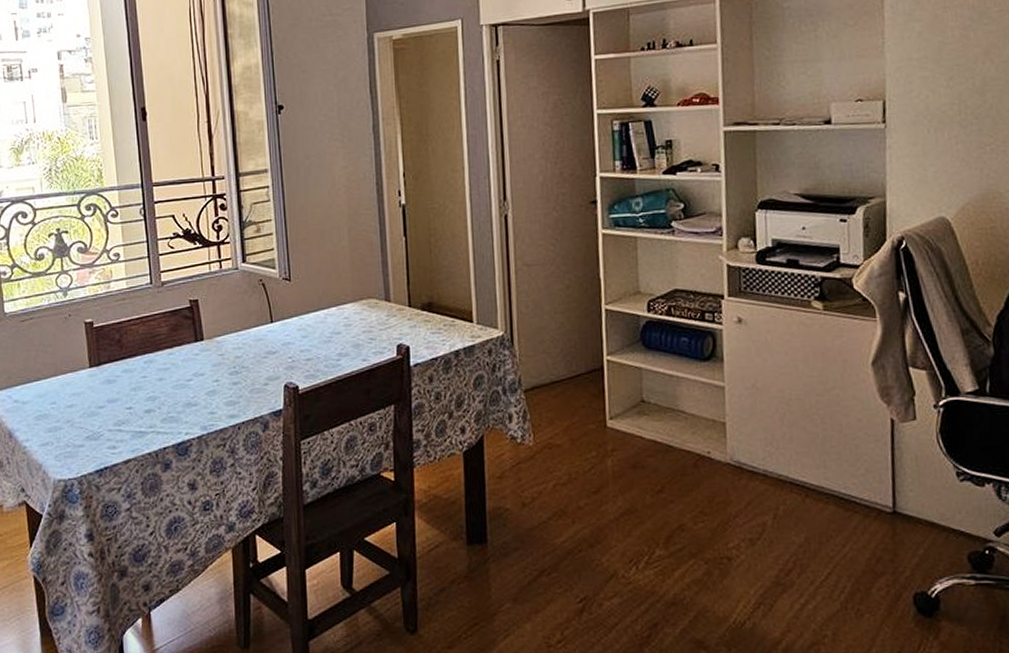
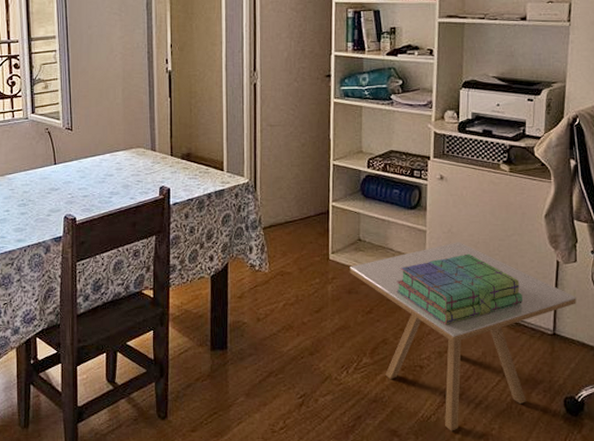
side table: none [632,399,920,640] -> present [349,242,576,431]
stack of books: none [691,413,851,503] -> present [396,253,522,324]

